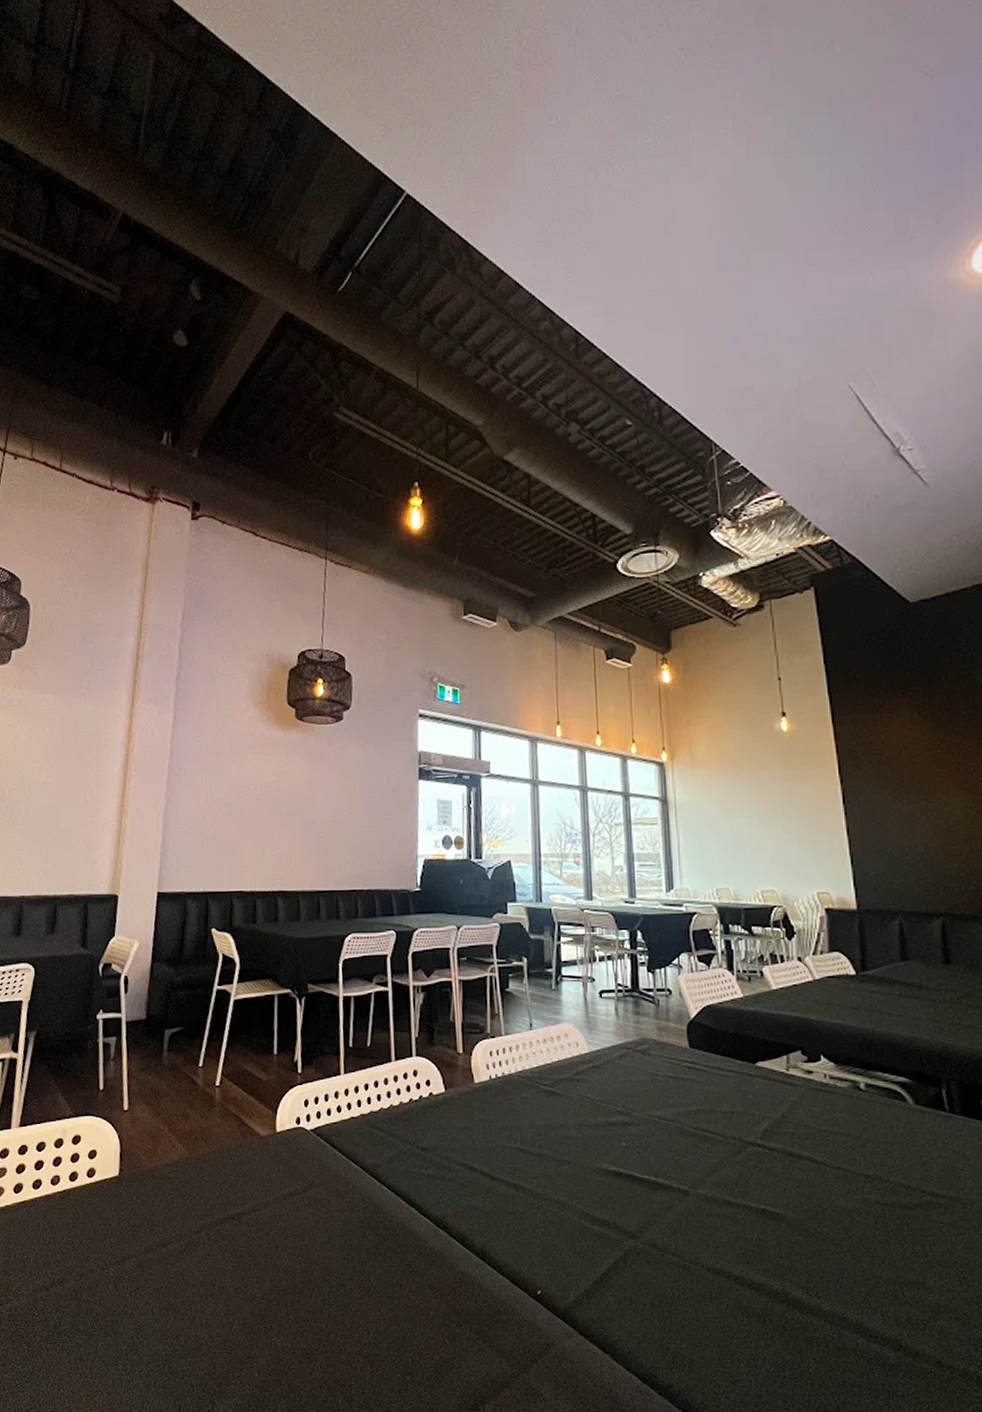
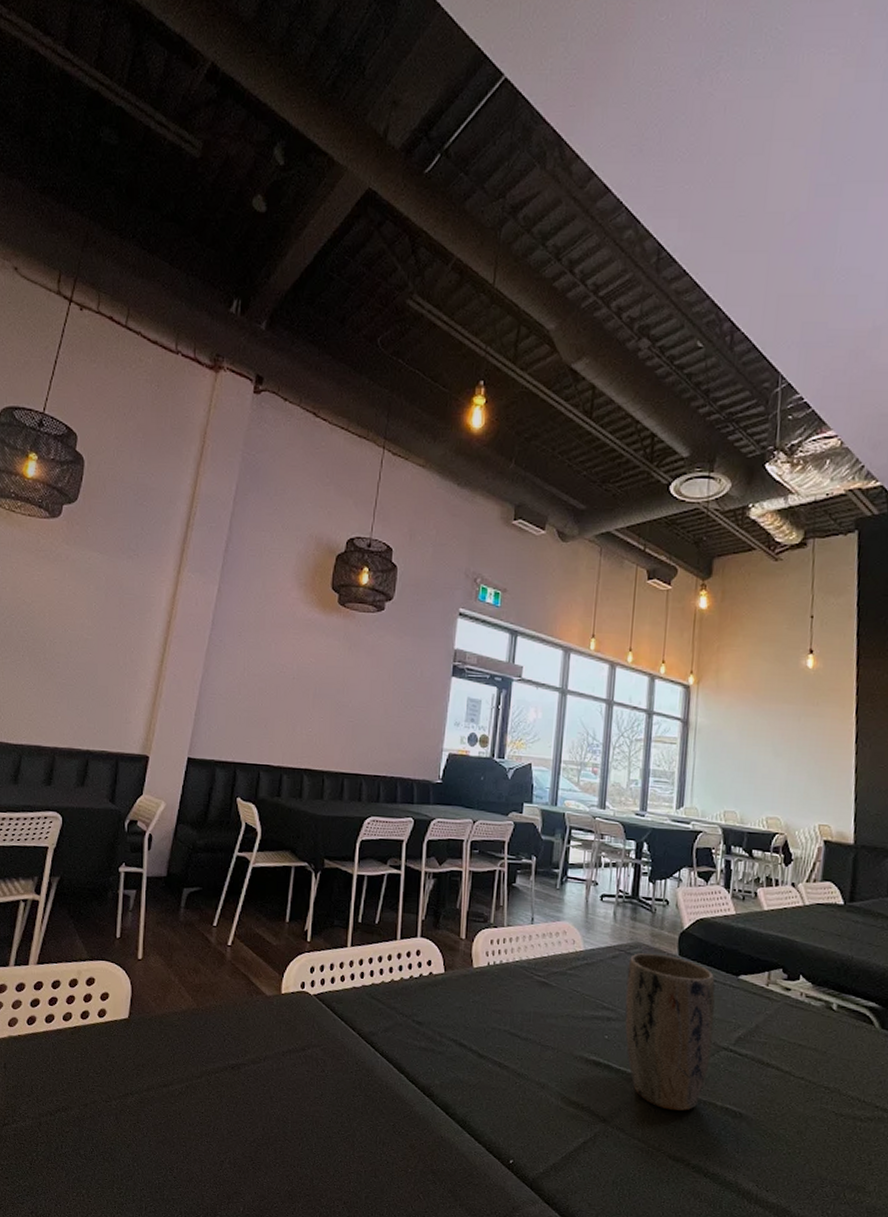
plant pot: none [637,1048,738,1218] -> present [624,953,715,1111]

